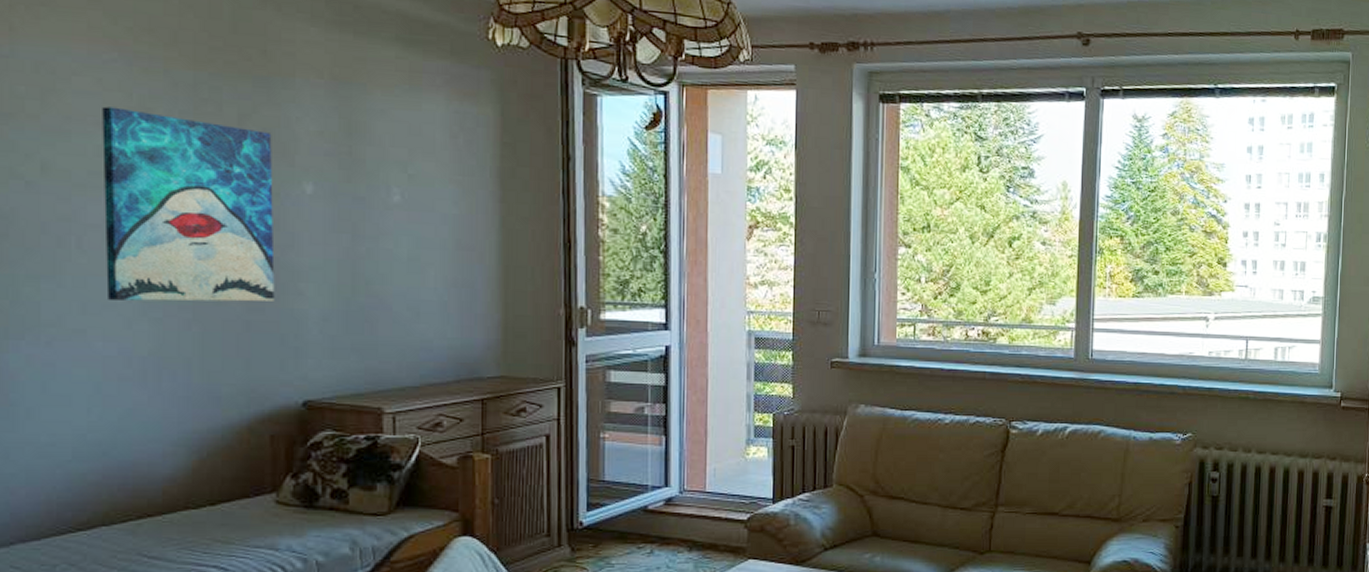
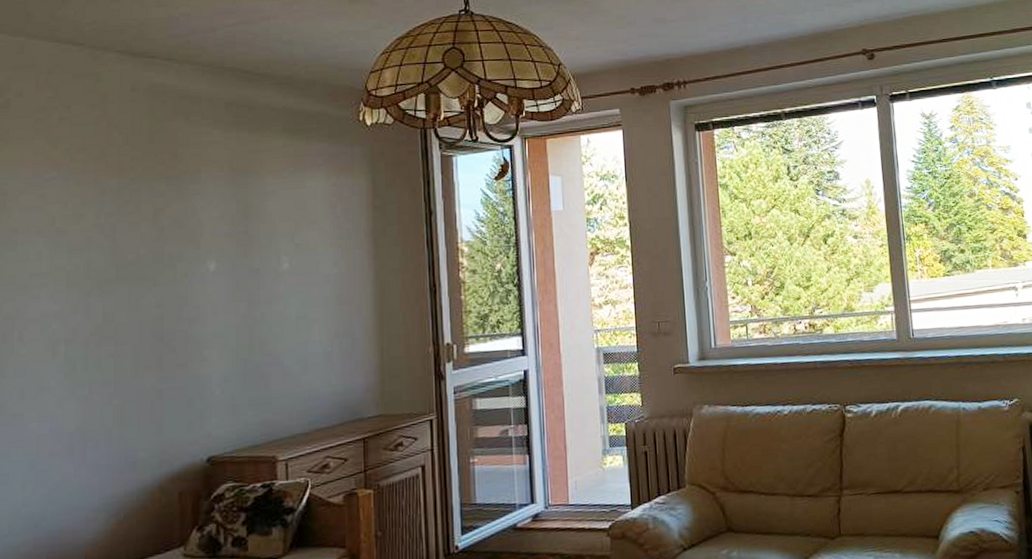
wall art: present [102,106,275,302] -> none [42,216,183,384]

